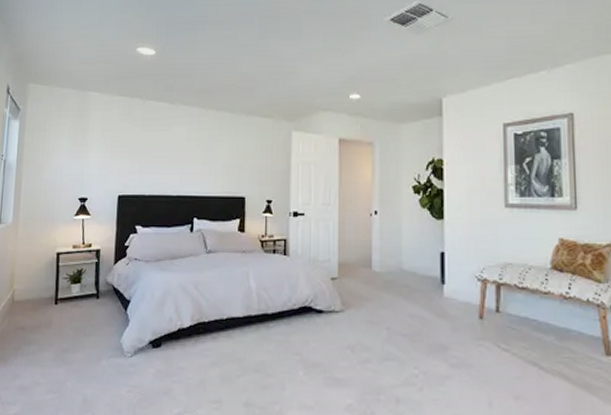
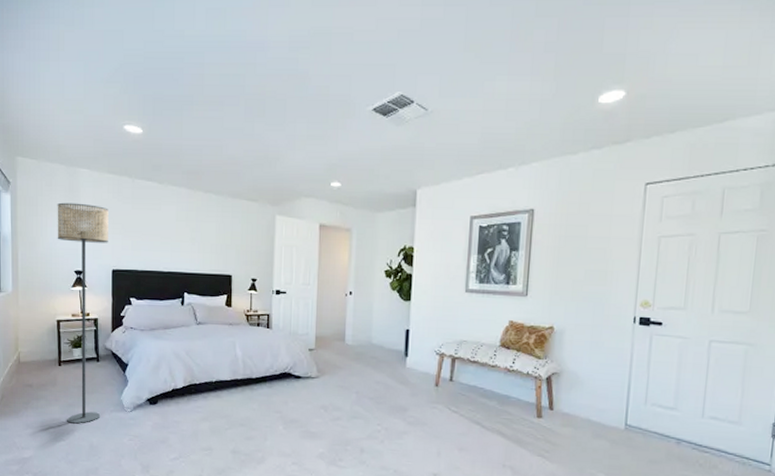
floor lamp: none [60,127,117,373] -> present [57,202,109,424]

